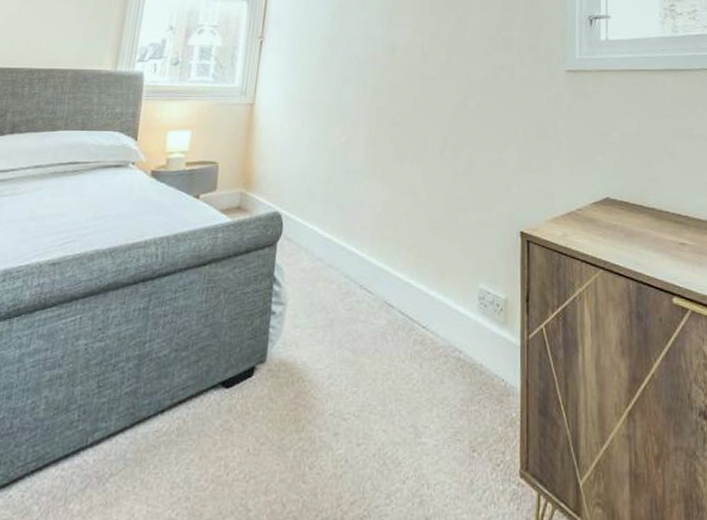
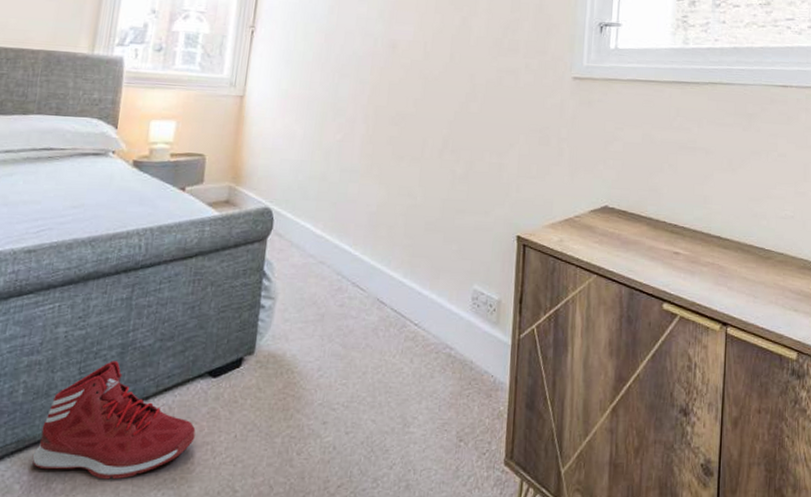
sneaker: none [51,373,209,499] -> present [33,361,196,480]

